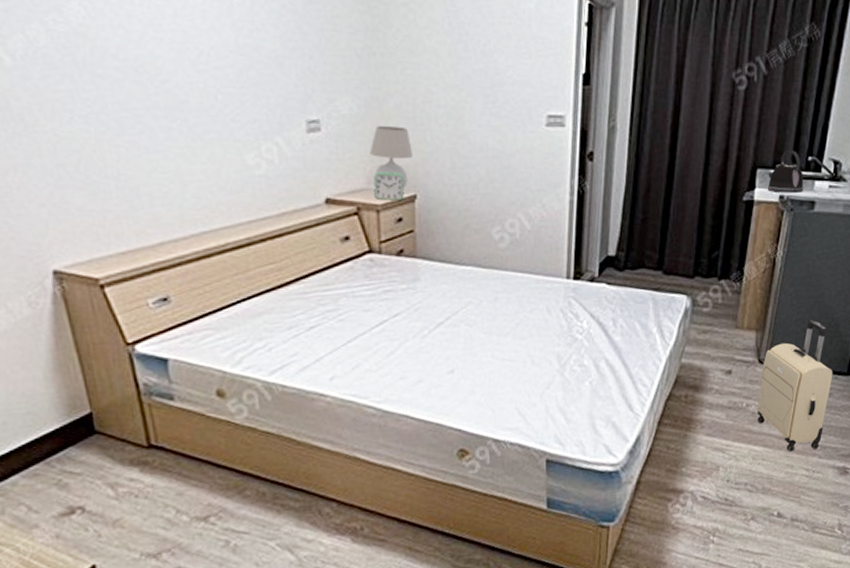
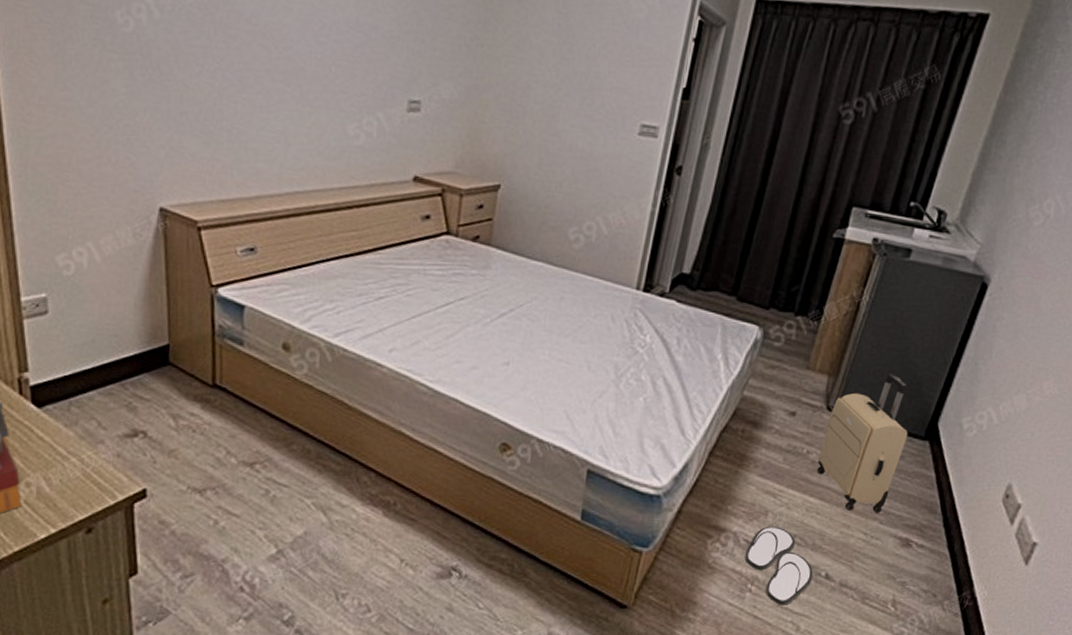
table lamp: present [369,125,413,189] -> none [462,113,504,178]
alarm clock: present [373,171,405,202] -> none [460,157,492,189]
slippers: none [704,478,766,549] -> present [744,526,813,605]
kettle: present [767,150,804,193] -> none [861,192,903,238]

